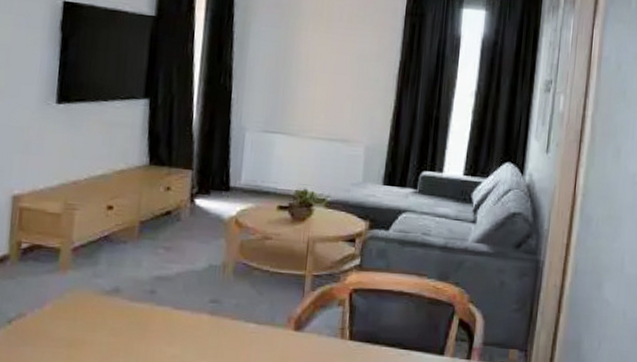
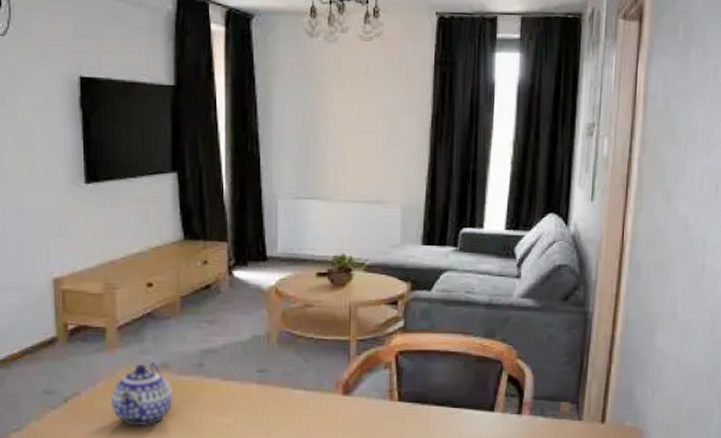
teapot: none [55,286,122,352] -> present [110,362,173,425]

